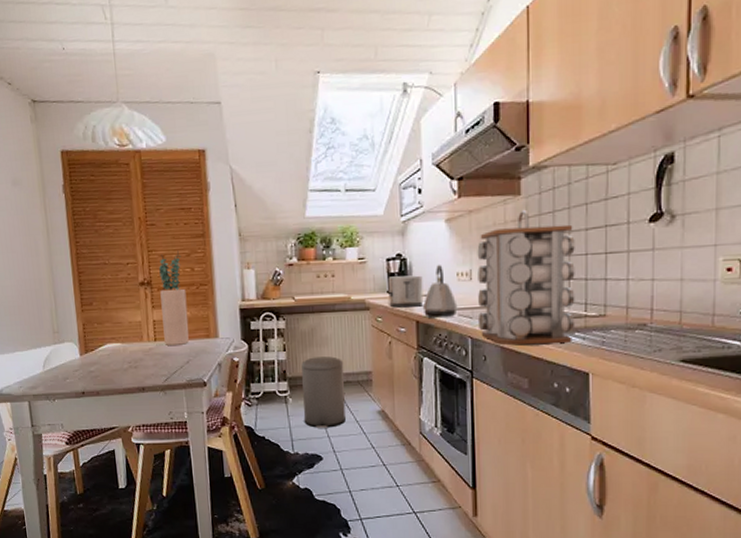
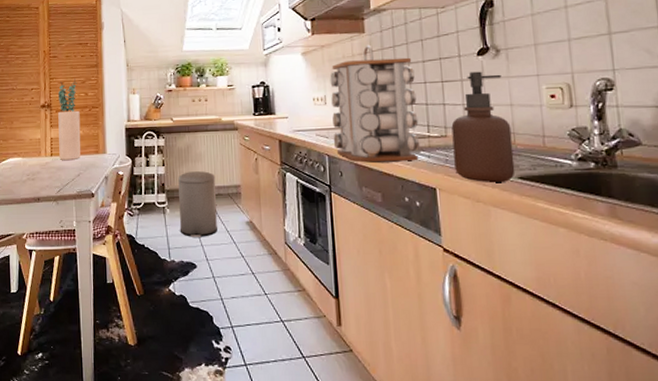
toaster: present [388,275,424,308] -> none [253,100,285,128]
kettle: present [422,264,458,319] -> none [284,90,315,138]
soap dispenser: none [612,240,678,367] -> present [451,71,516,183]

